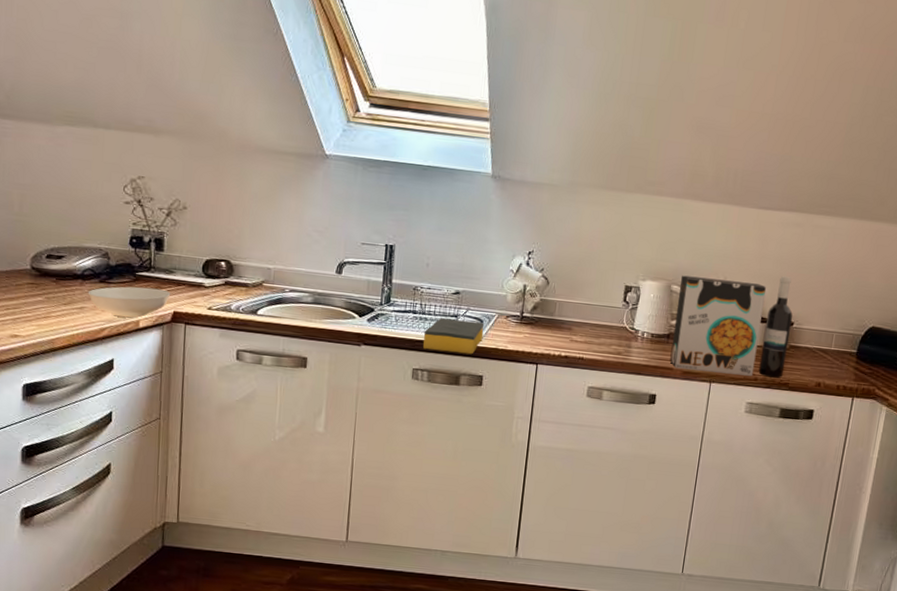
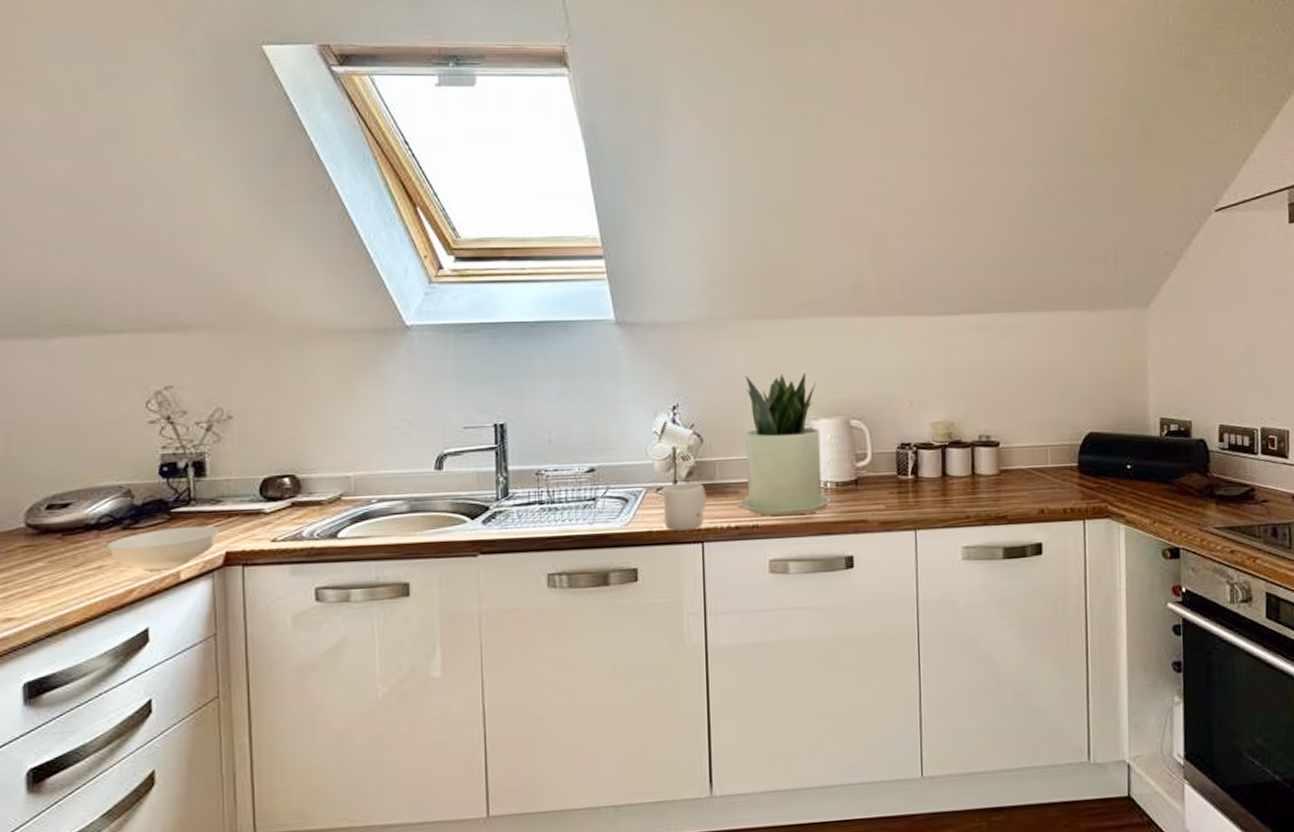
sponge: present [423,318,485,355] -> none [555,502,631,547]
mug: none [509,313,546,354] -> present [662,482,707,532]
planter: none [570,235,649,355] -> present [739,372,831,516]
cereal box: present [670,275,767,376] -> none [859,402,964,521]
wine bottle: present [758,276,793,379] -> none [967,389,999,513]

